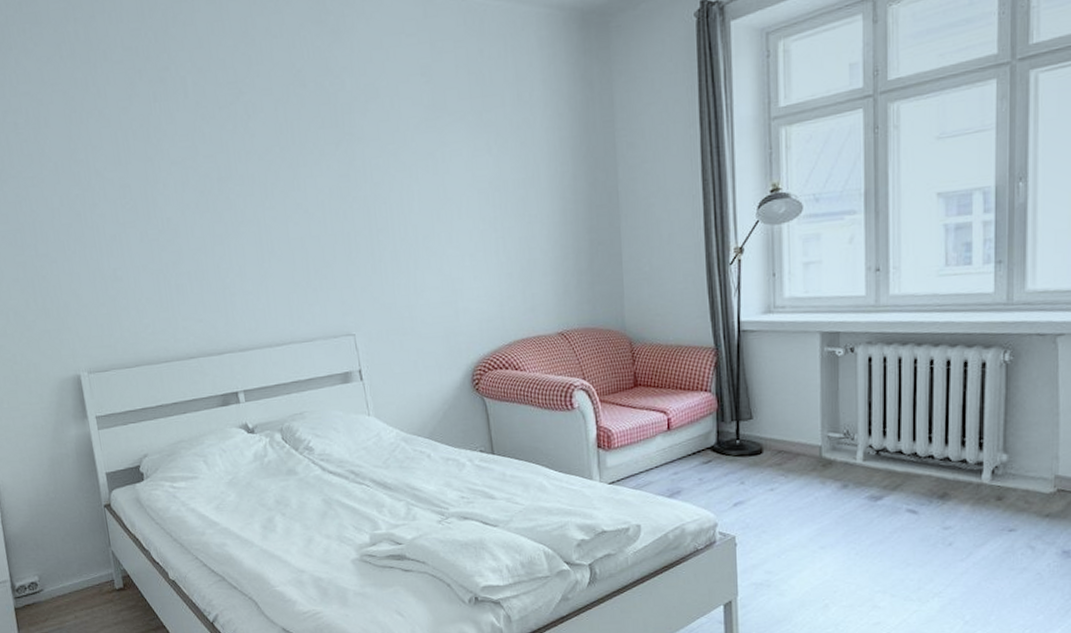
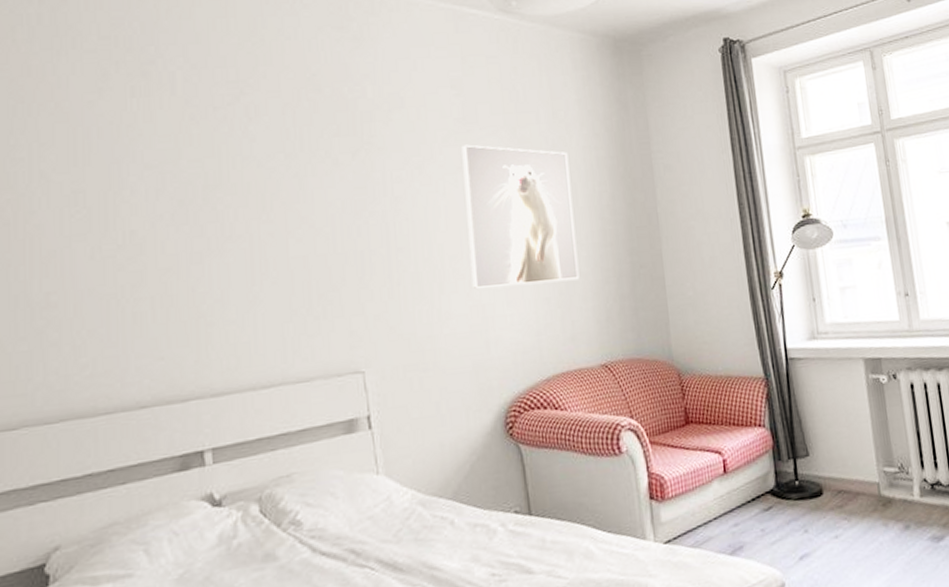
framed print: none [432,130,540,265] -> present [461,144,580,289]

